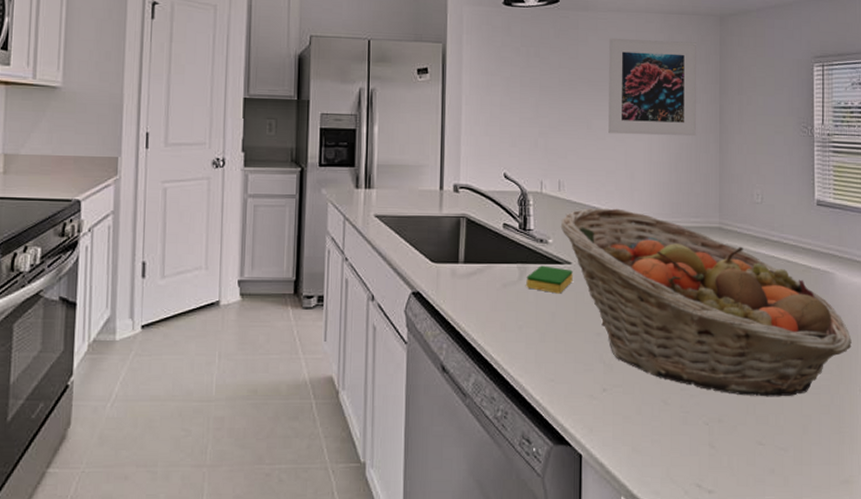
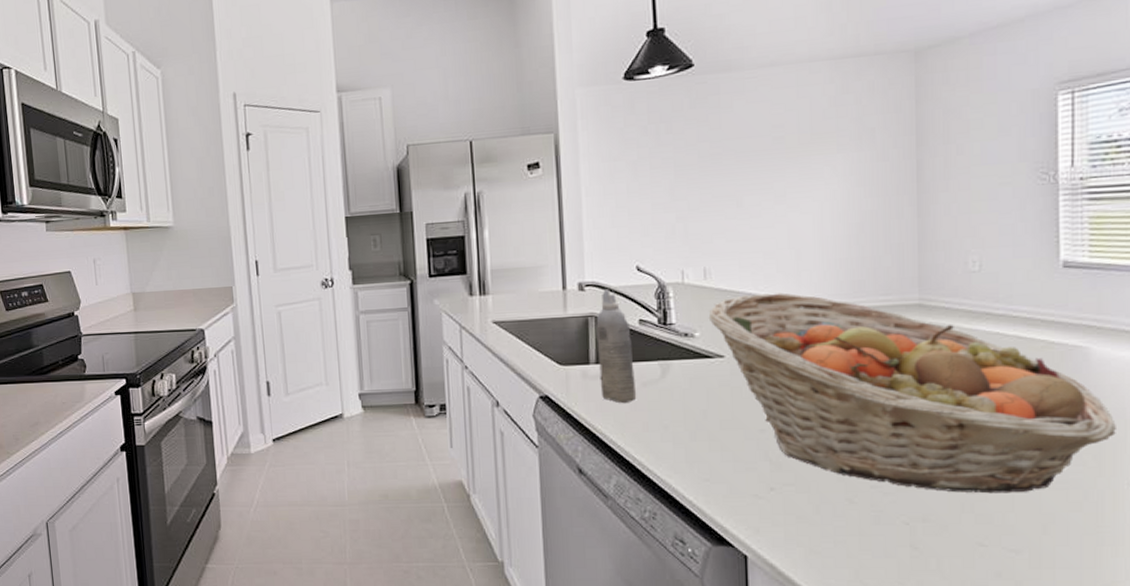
aerosol can: none [466,192,498,302] -> present [596,289,637,403]
dish sponge: present [526,265,573,294] -> none [670,361,727,390]
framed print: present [608,37,697,137] -> none [761,88,885,210]

